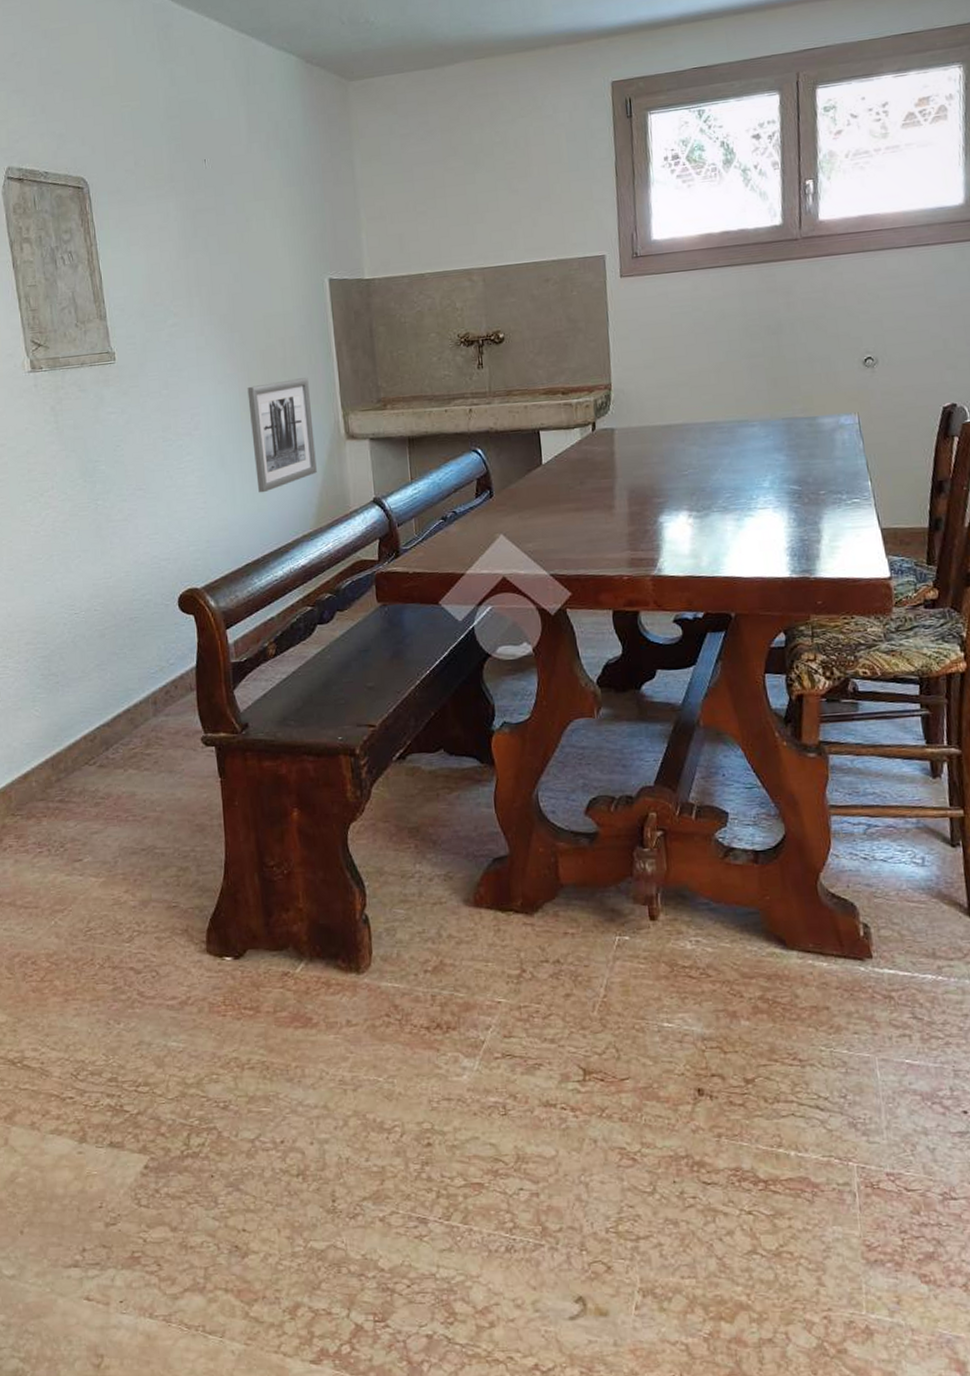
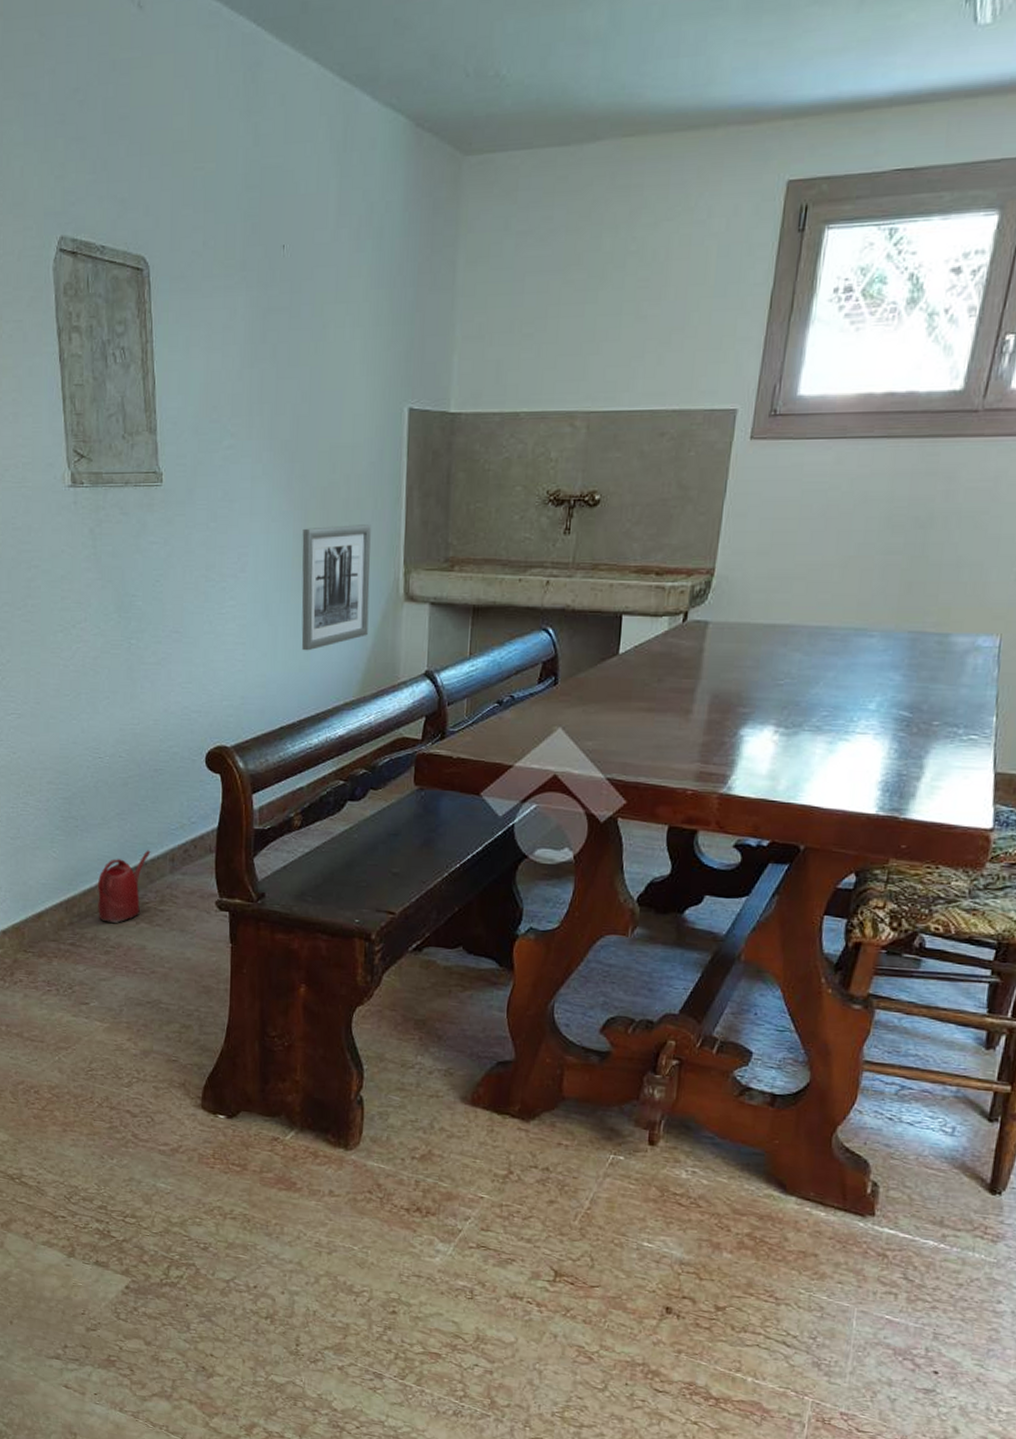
watering can: none [82,696,133,774] -> present [97,850,151,924]

